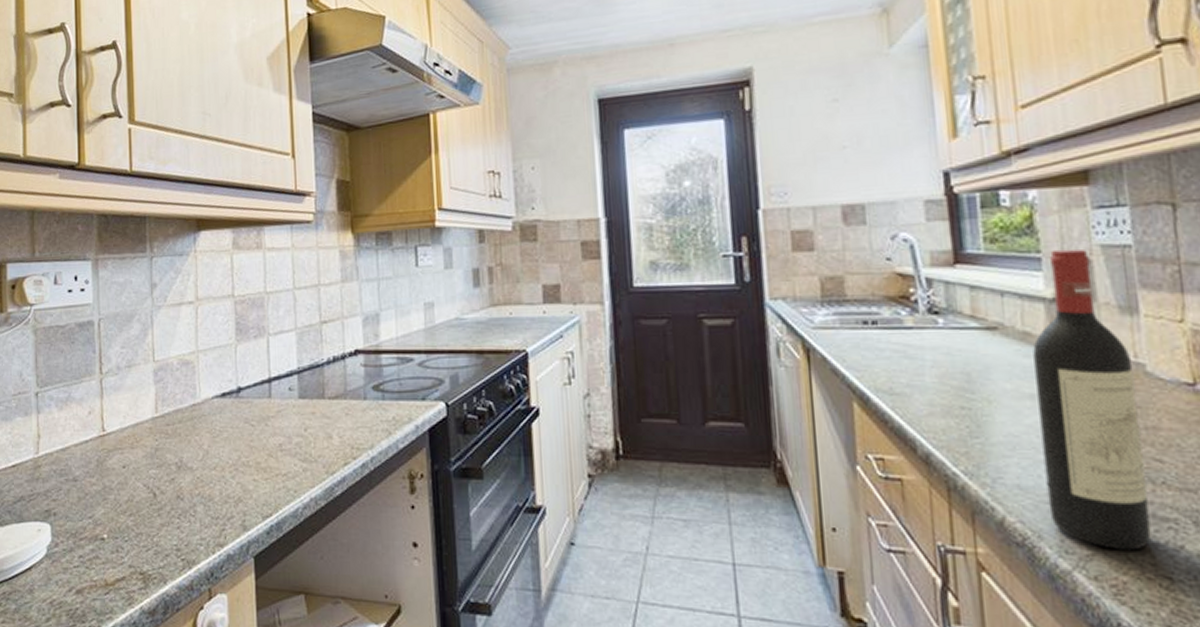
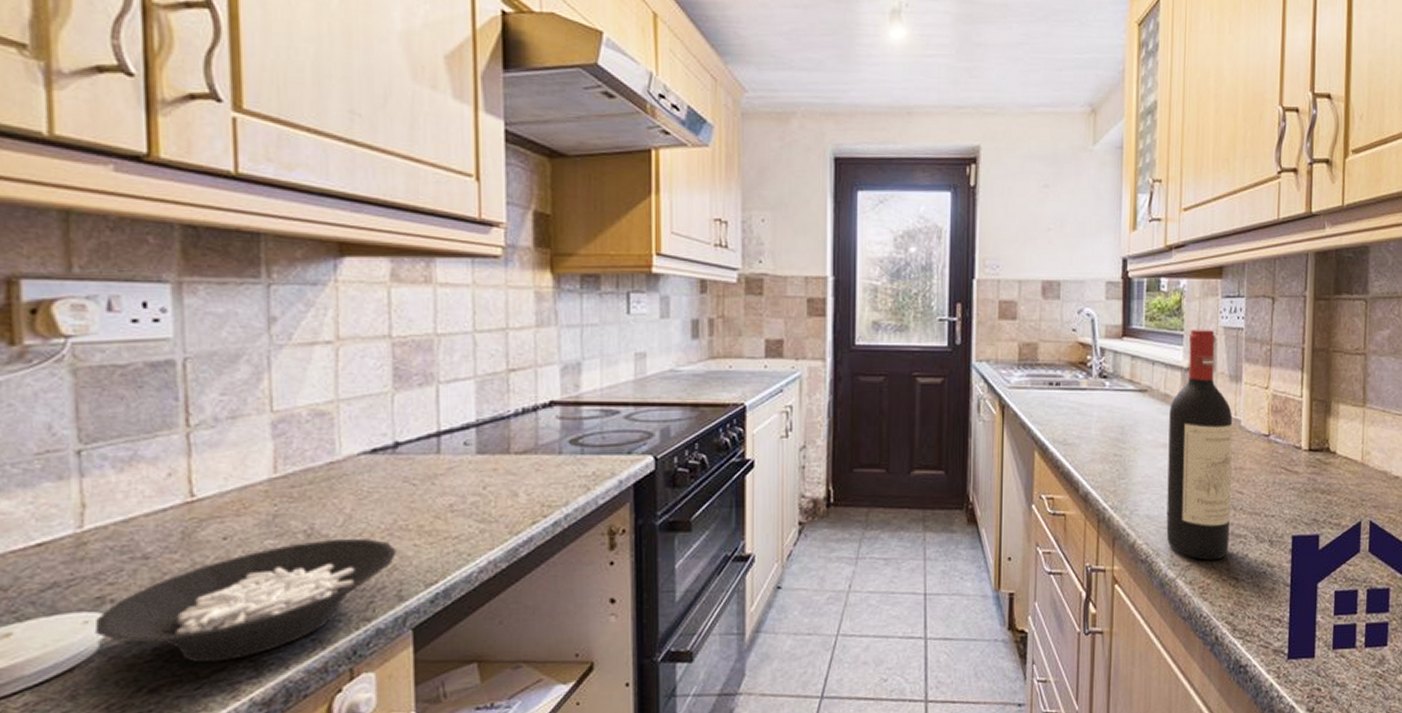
cereal bowl: none [44,471,242,572] -> present [94,538,398,663]

